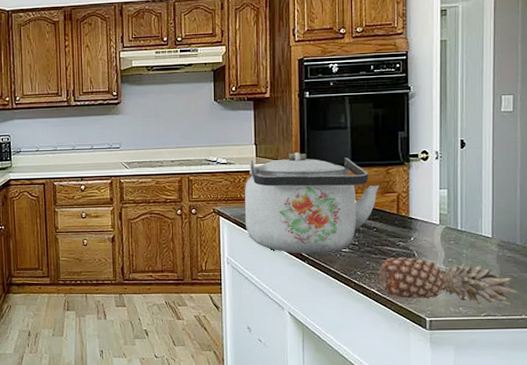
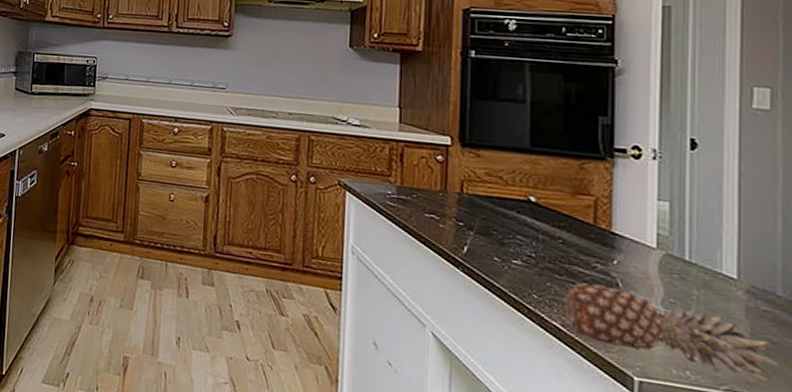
kettle: present [244,152,380,254] -> none [378,123,569,263]

